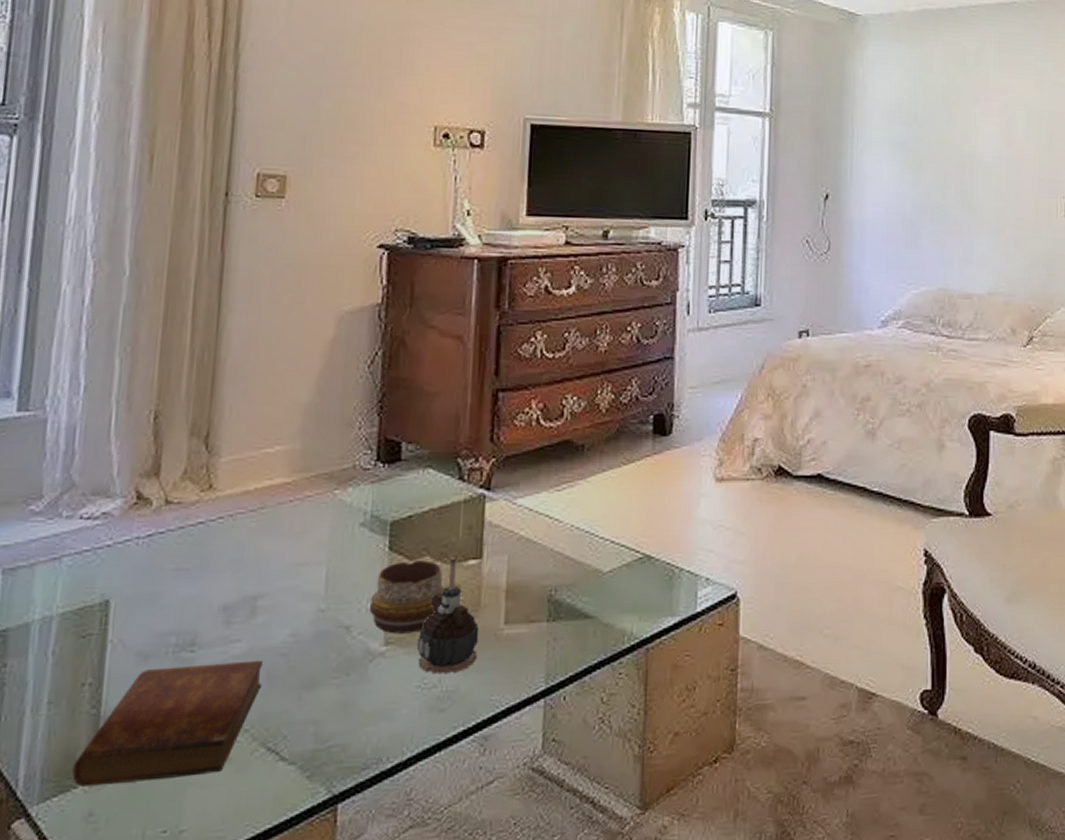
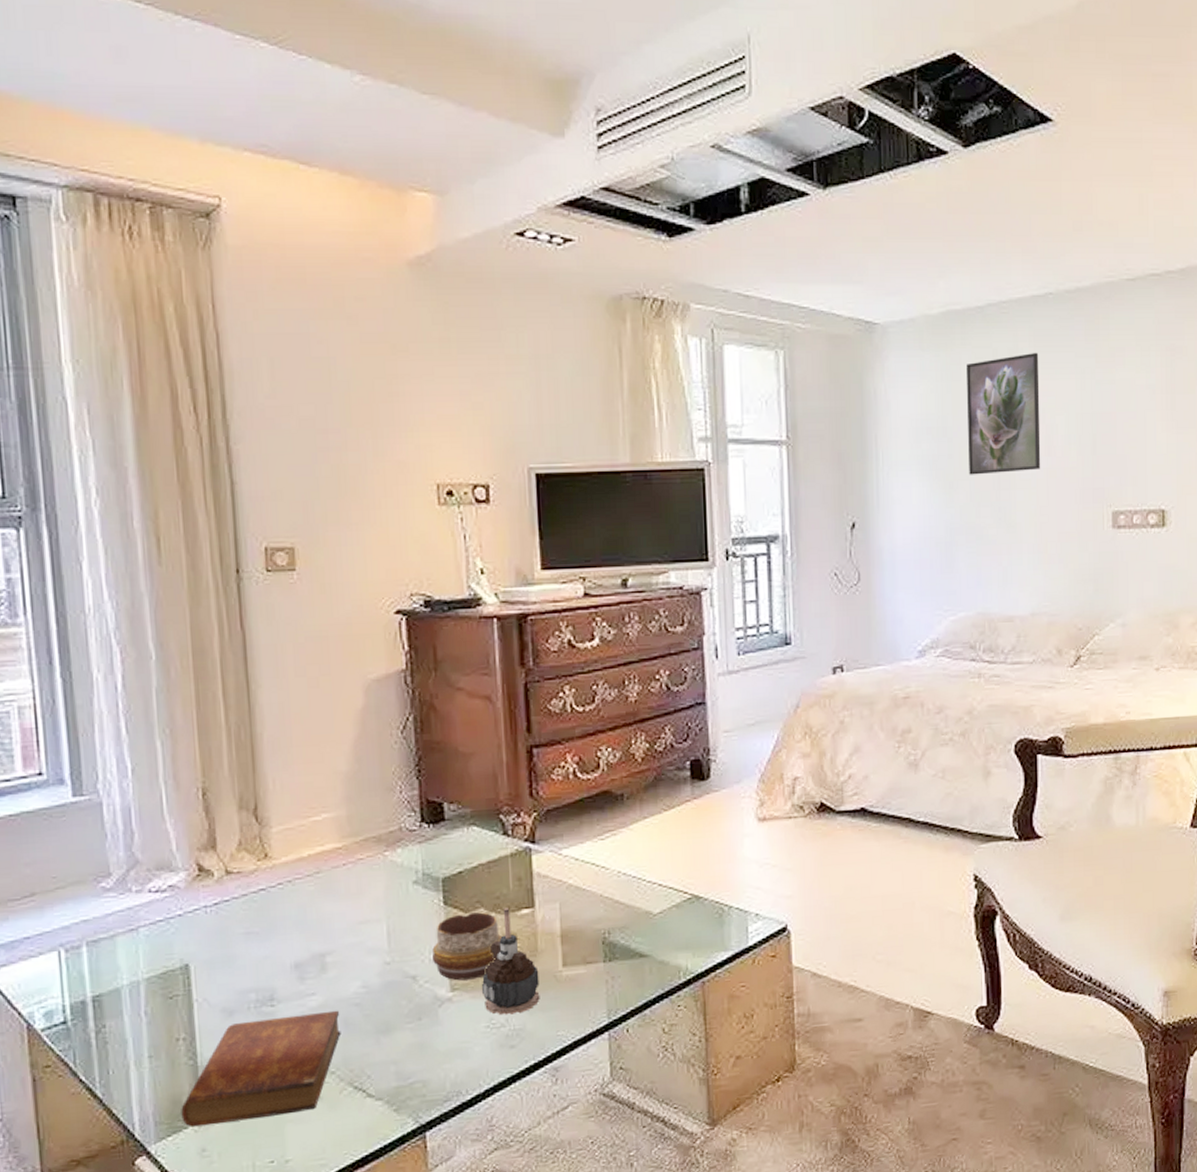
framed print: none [936,52,1003,159] -> present [967,352,1041,475]

